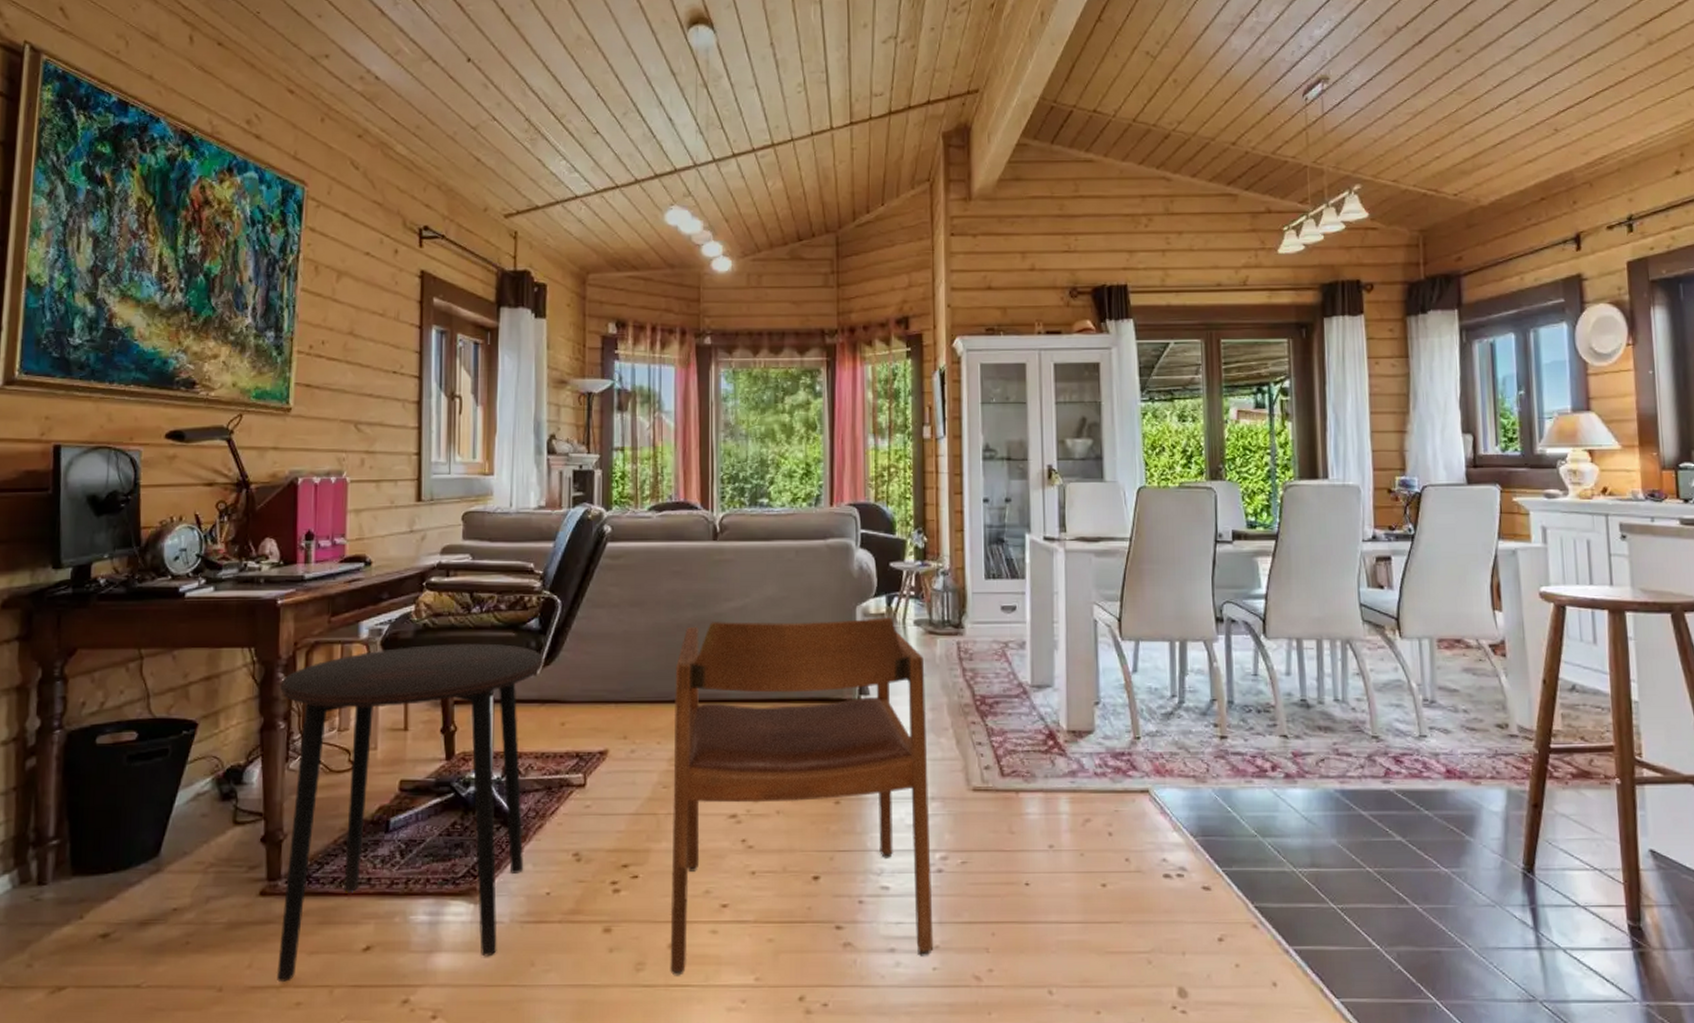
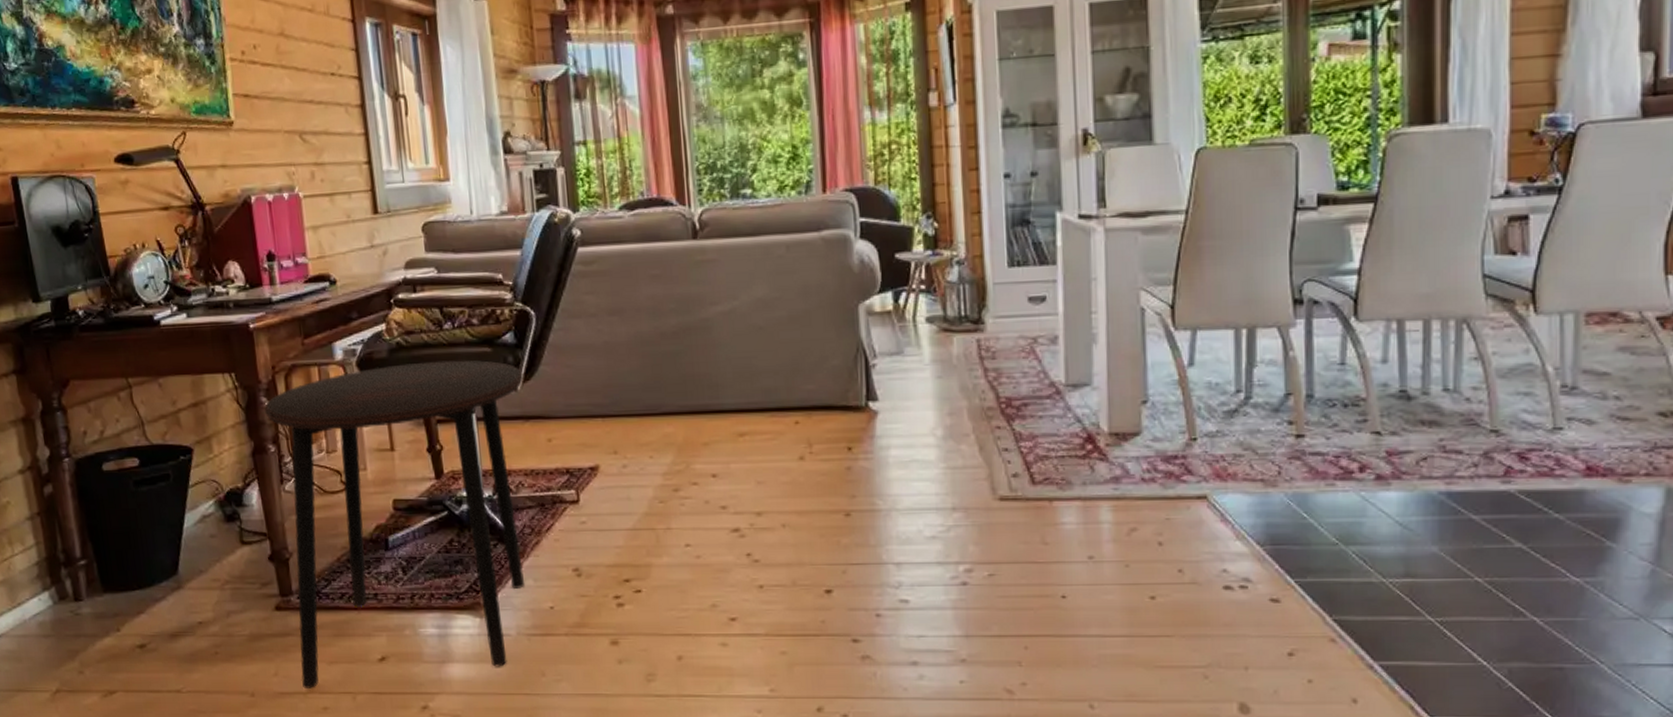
armchair: present [670,616,934,976] -> none [662,314,960,687]

